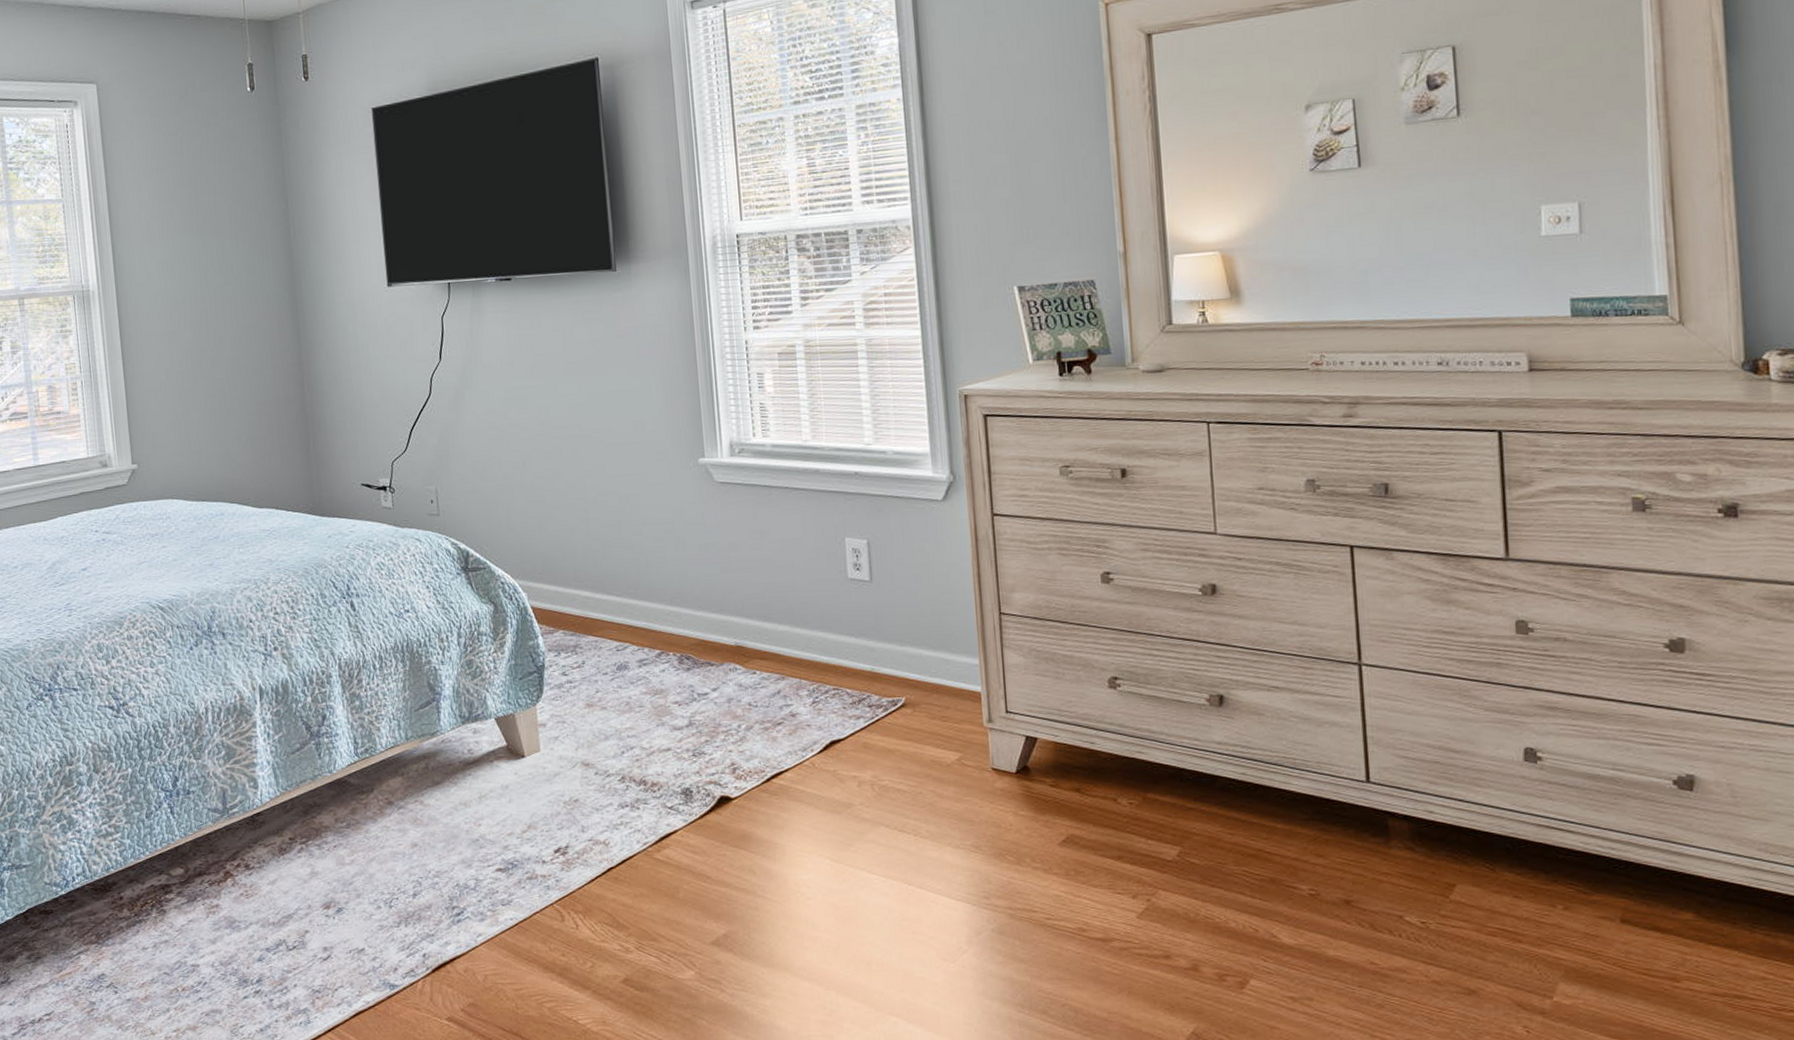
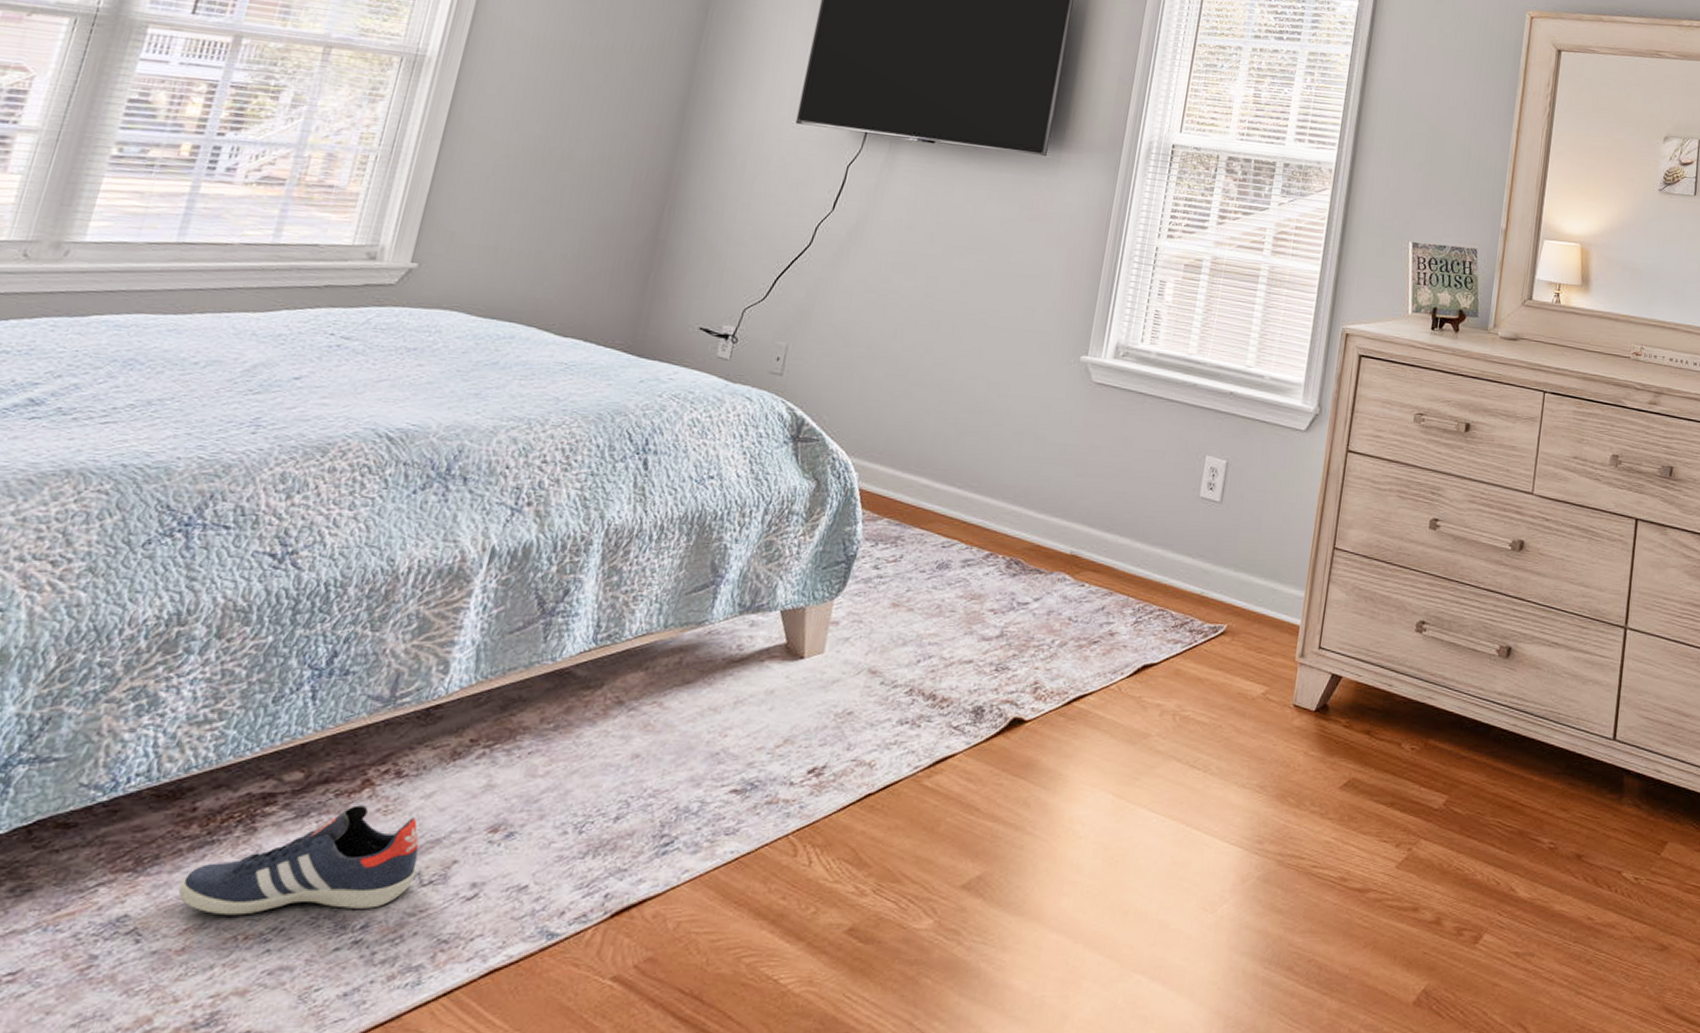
sneaker: none [130,891,282,974] -> present [178,805,420,916]

